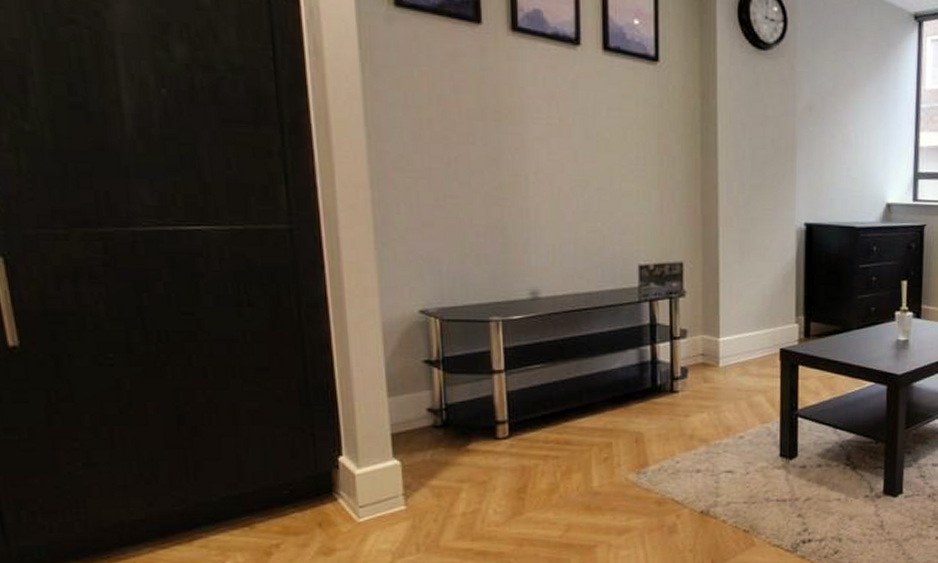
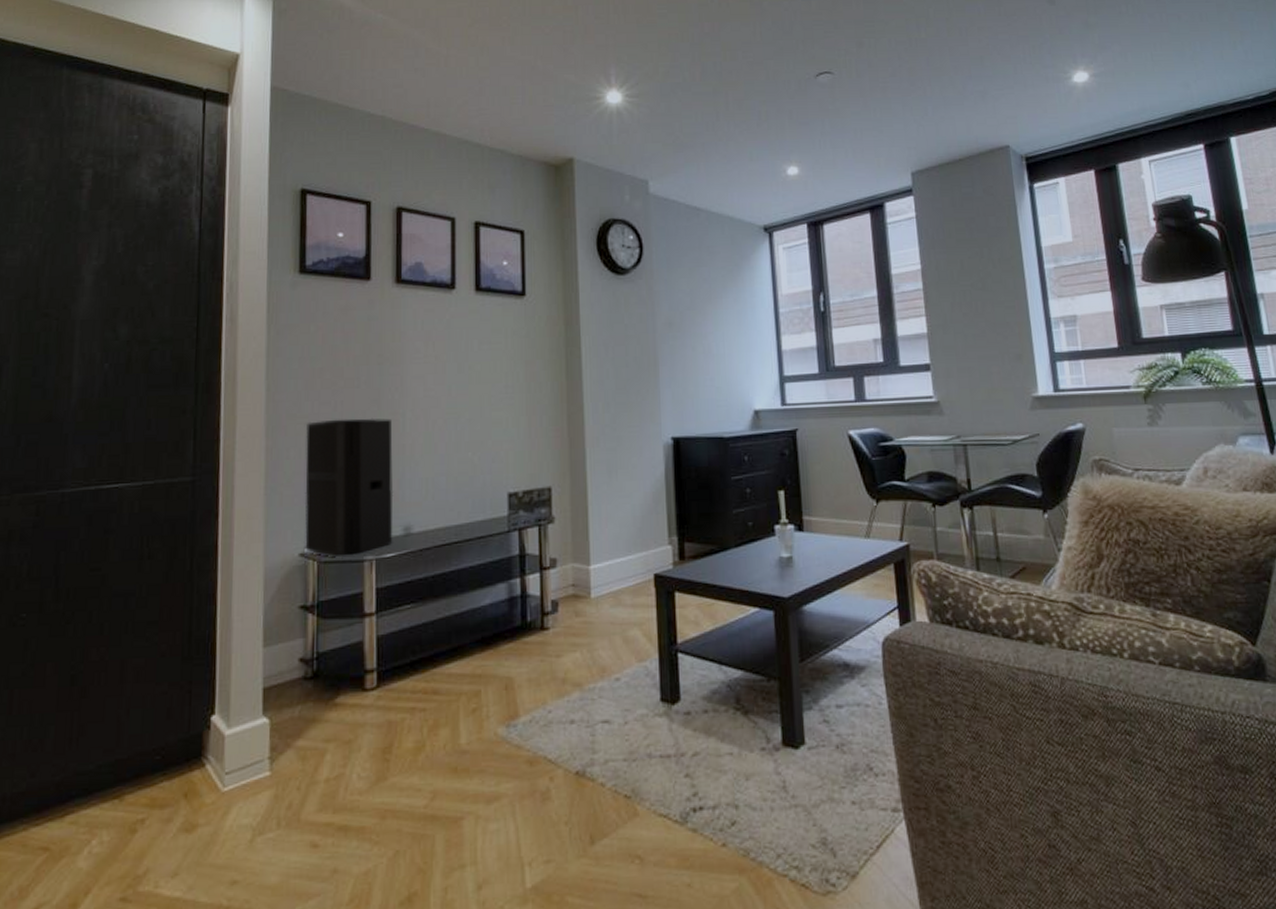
speaker: none [417,176,520,315] -> present [305,418,394,557]

